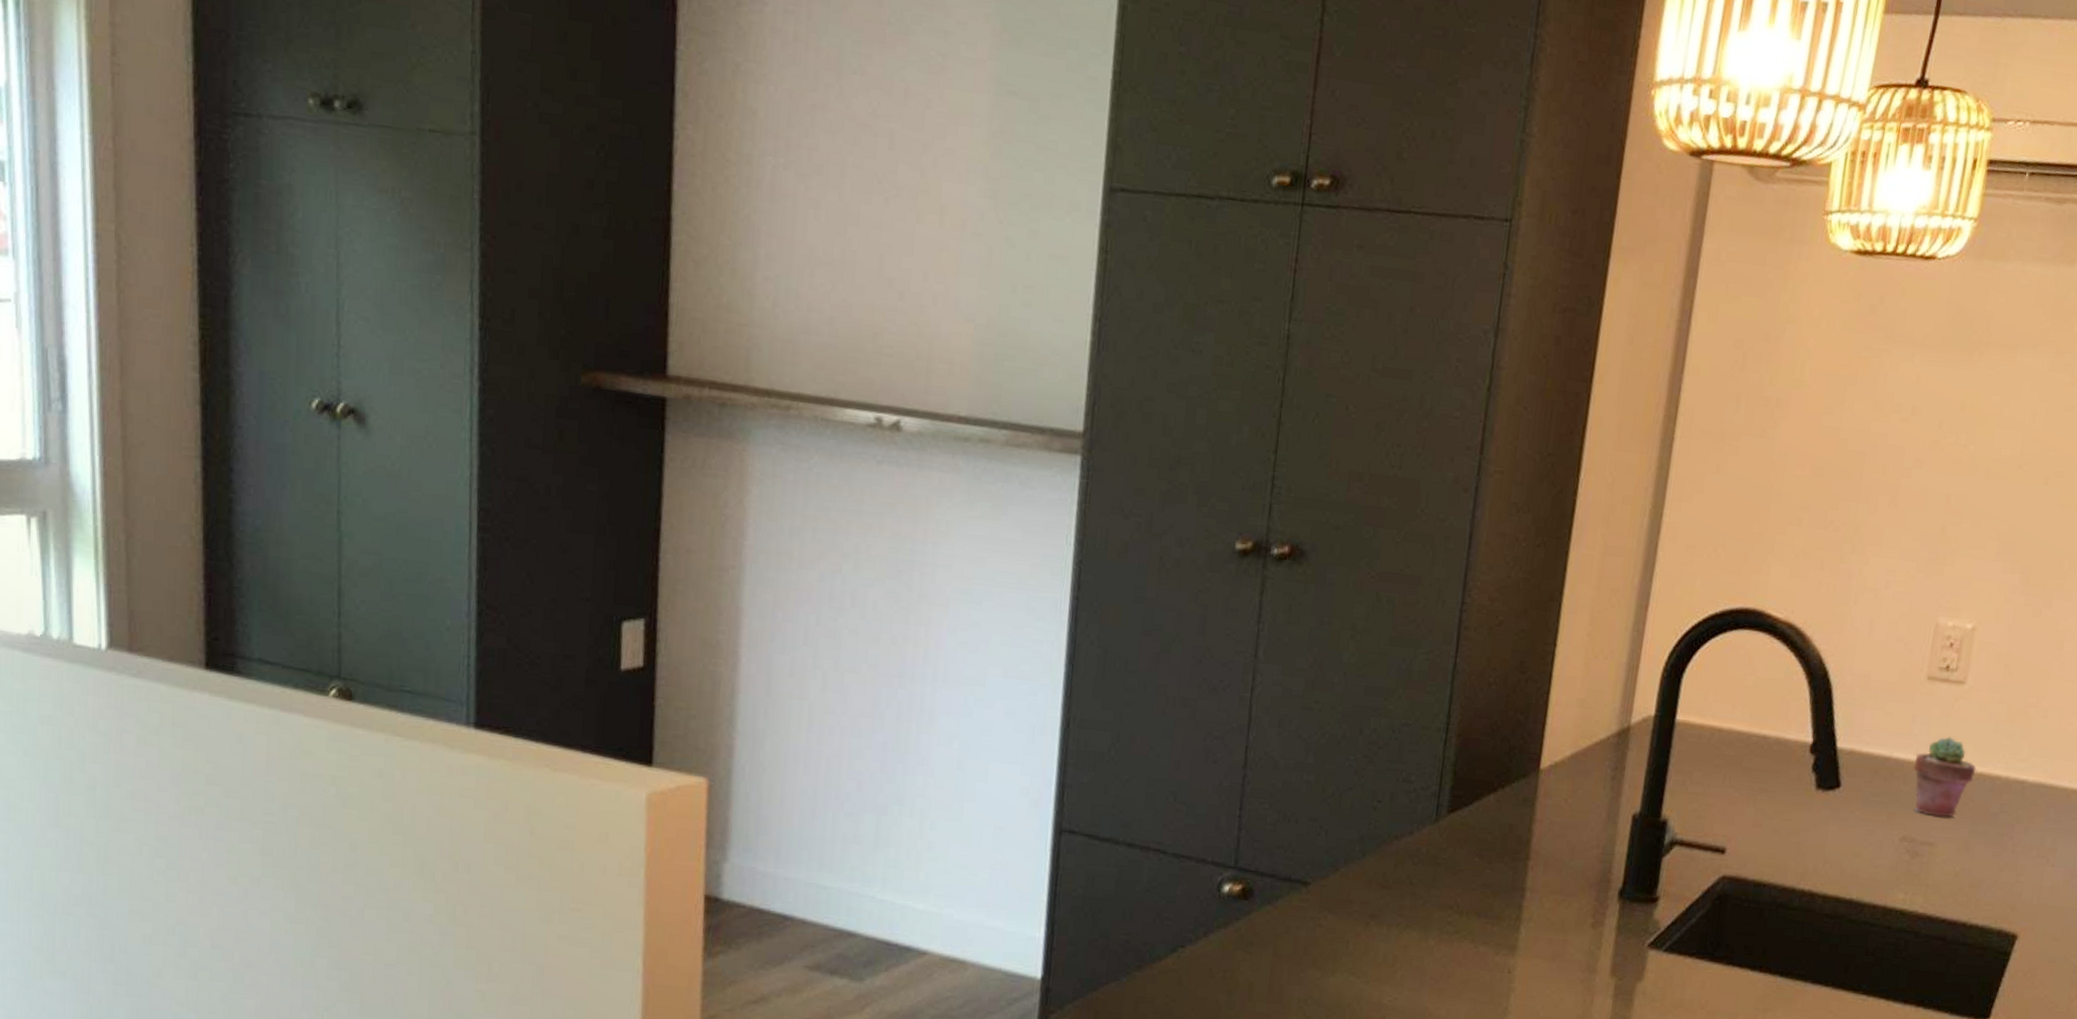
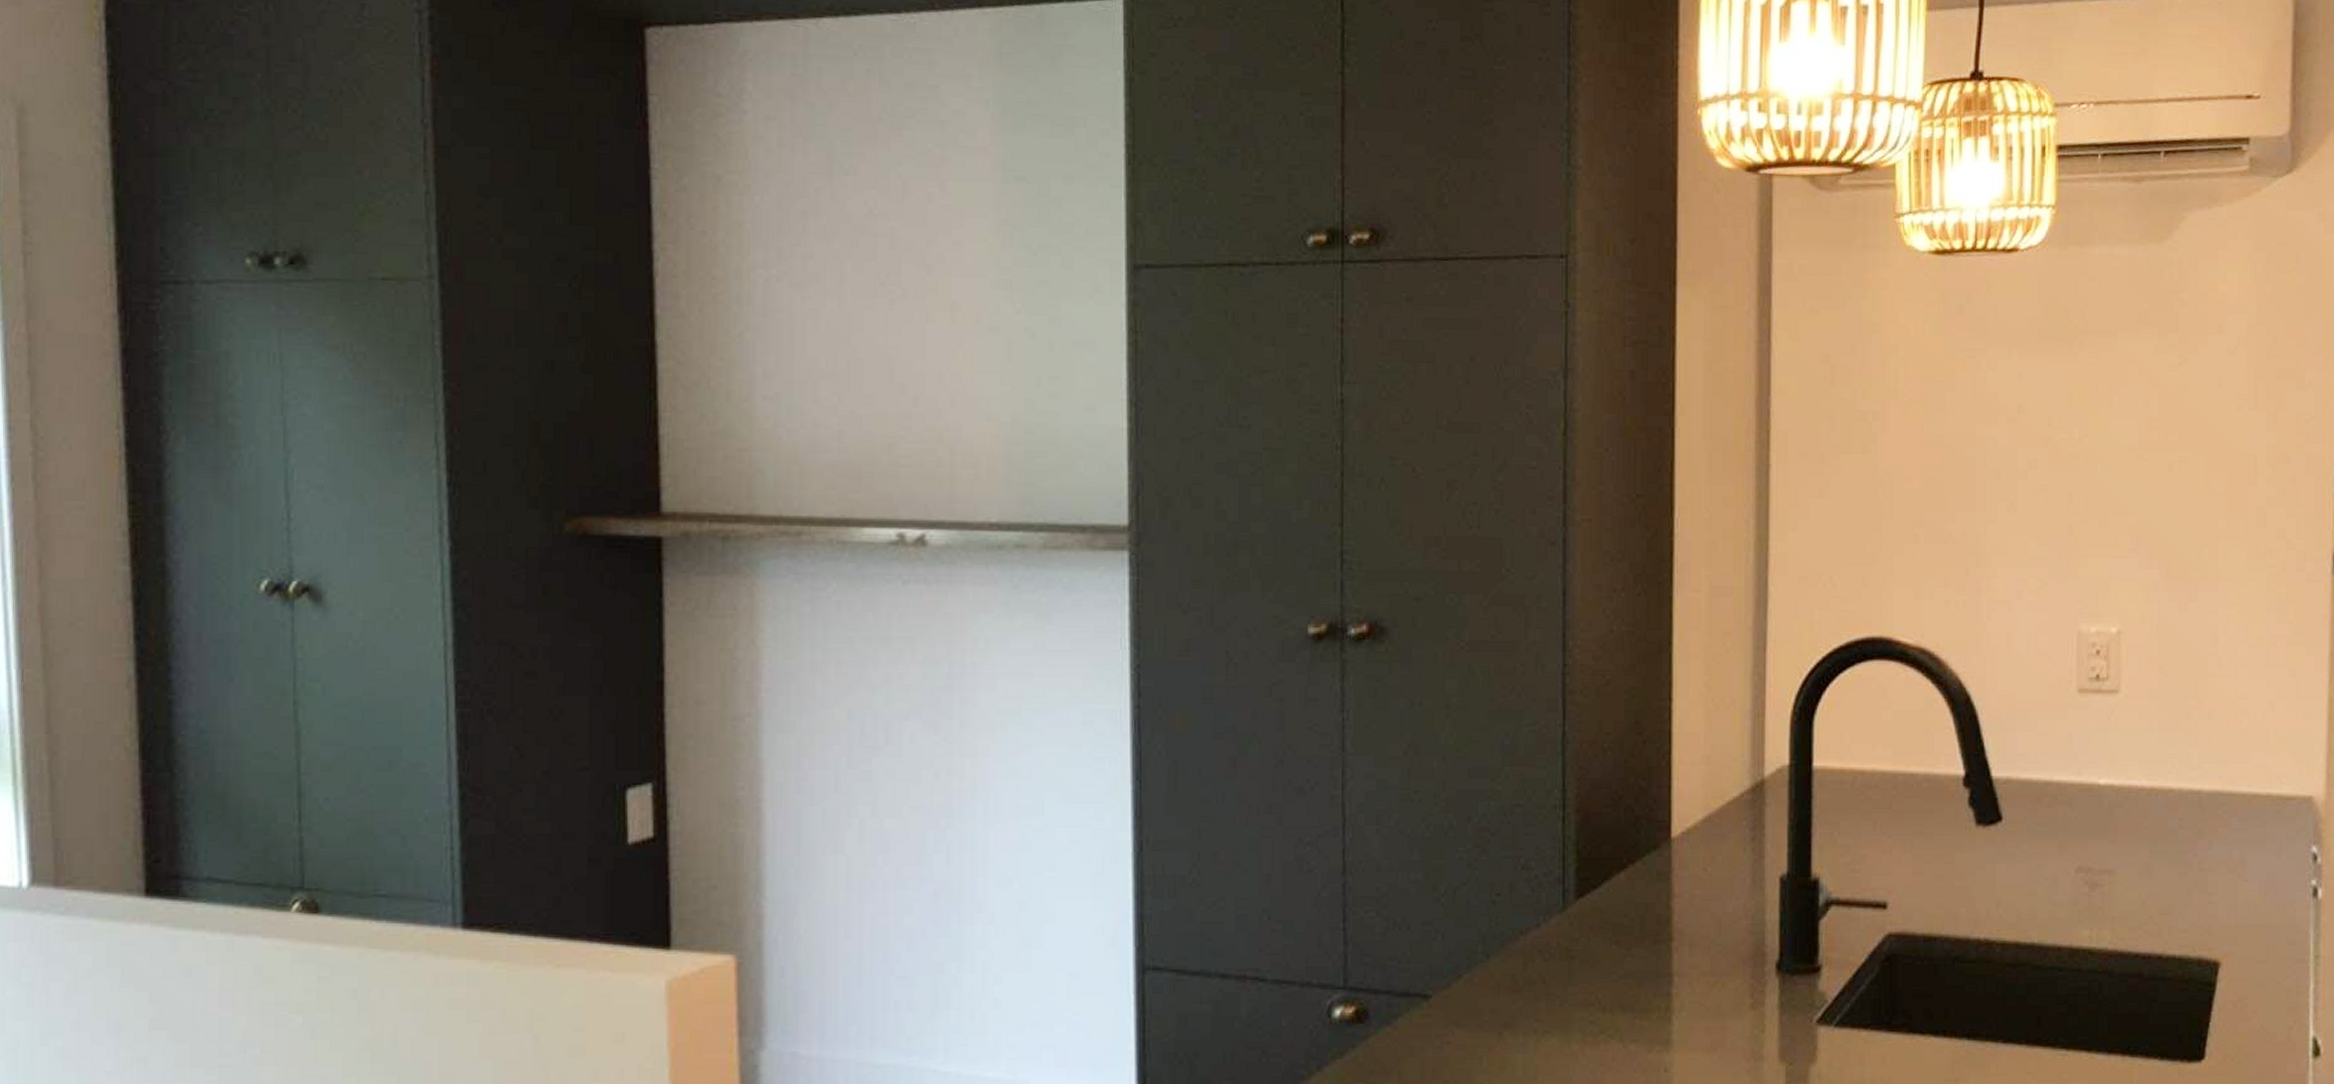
potted succulent: present [1913,736,1976,817] -> none [2078,752,2146,840]

